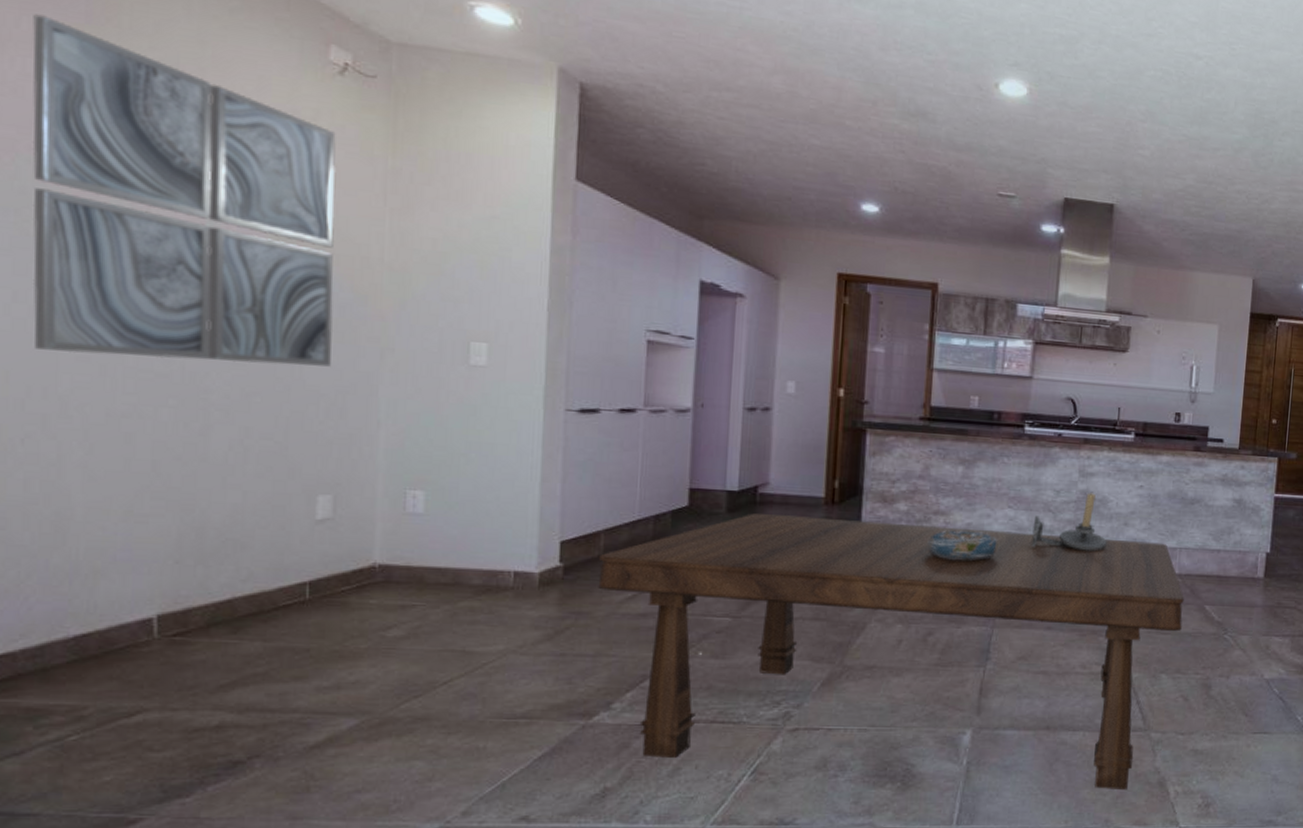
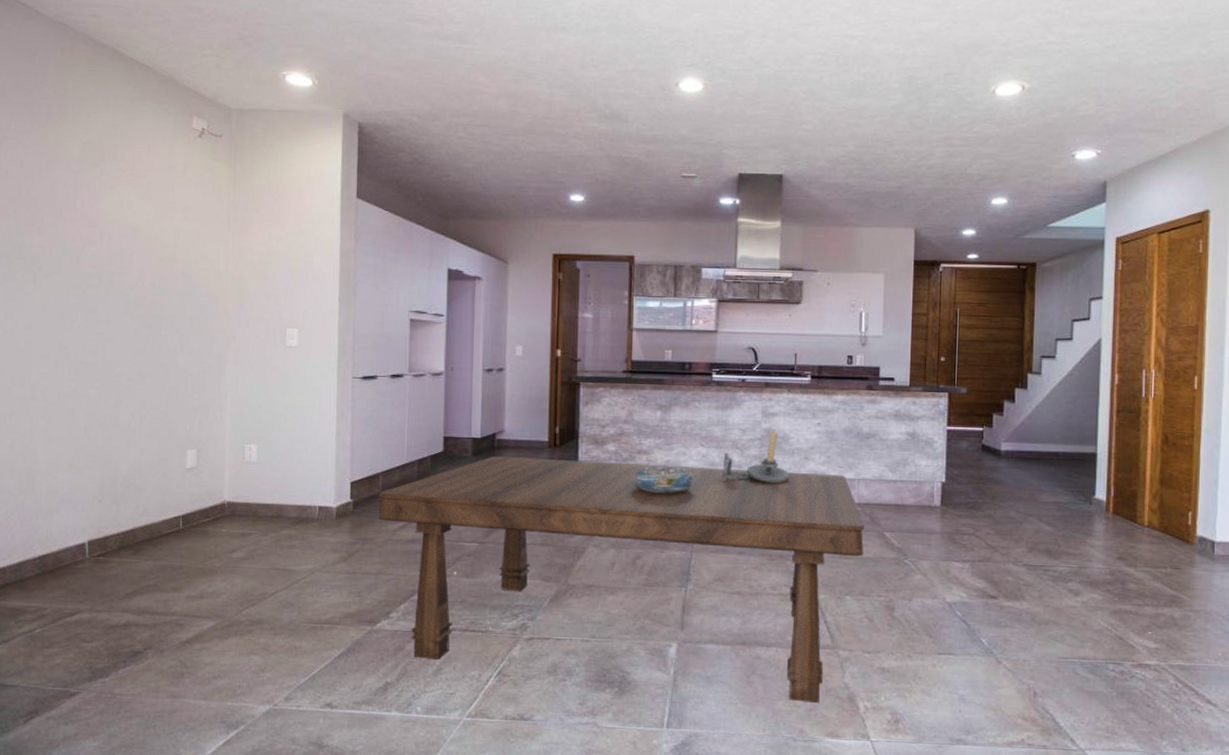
wall art: present [32,14,337,367] -> none [16,119,198,354]

